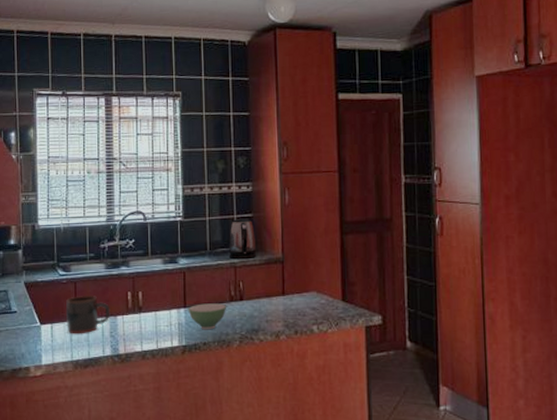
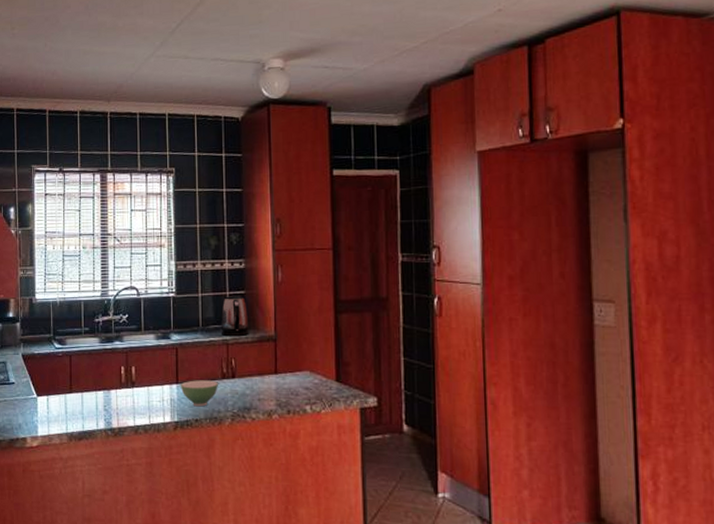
mug: present [65,296,110,333] -> none [61,369,104,406]

